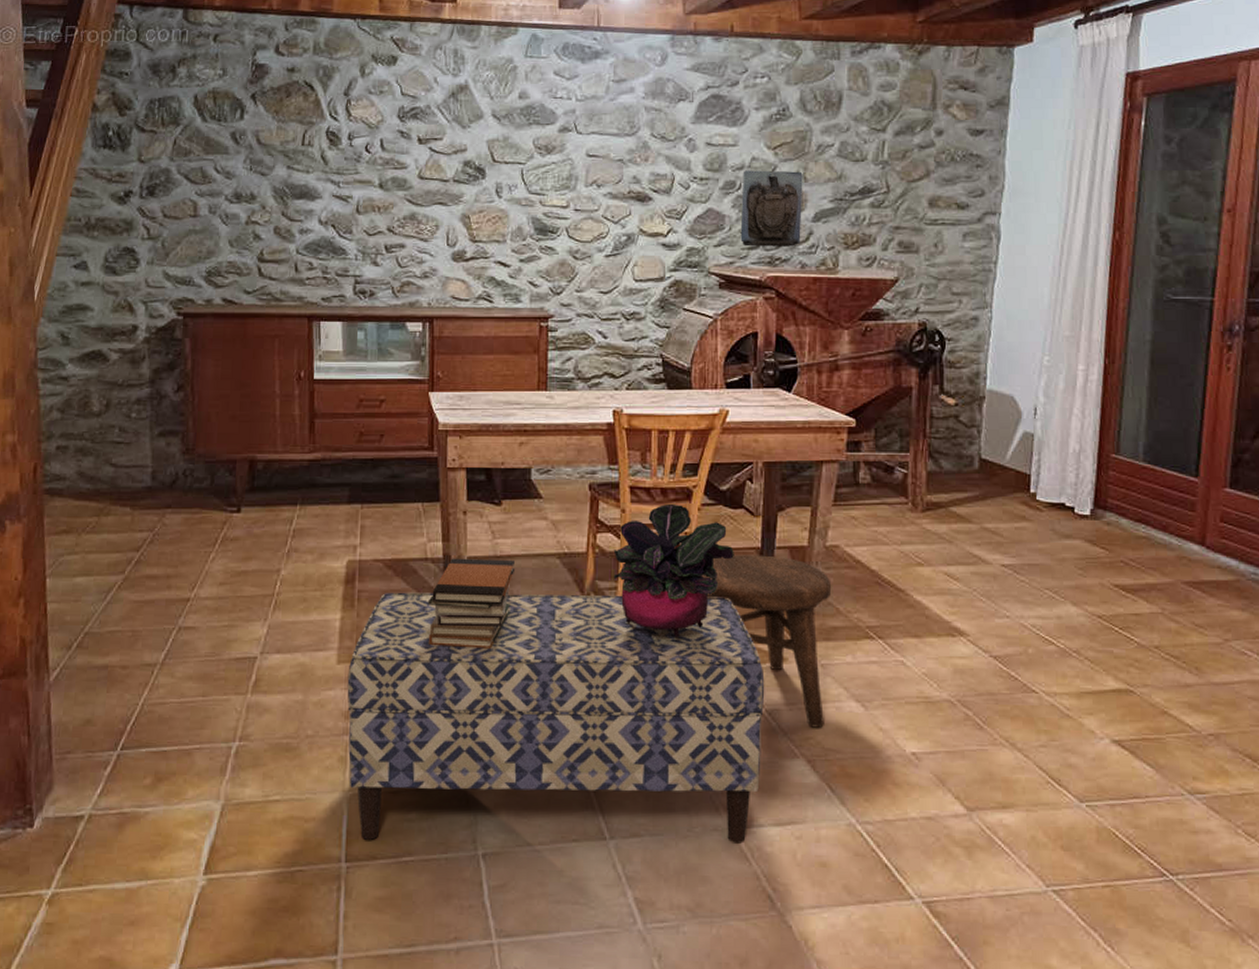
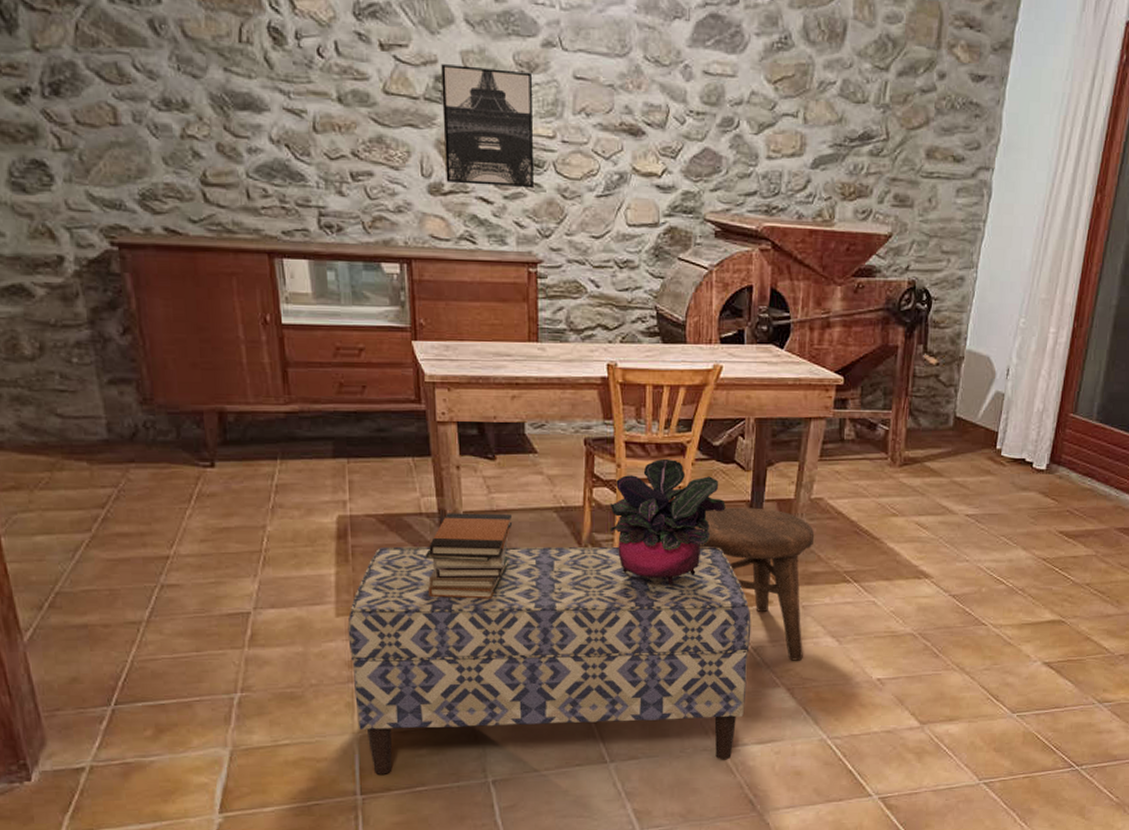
wall art: none [468,152,549,252] -> present [441,64,533,189]
wall sculpture: present [740,170,803,247] -> none [737,106,803,195]

